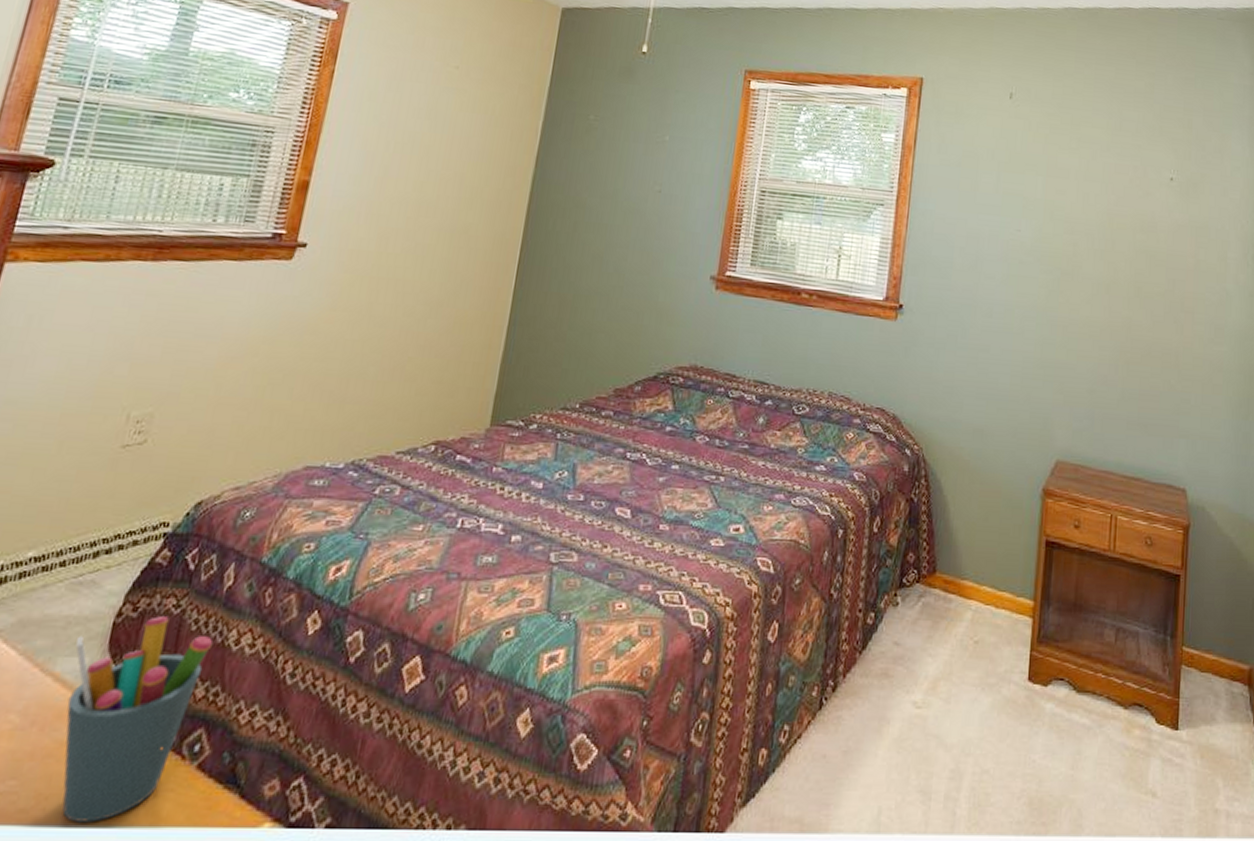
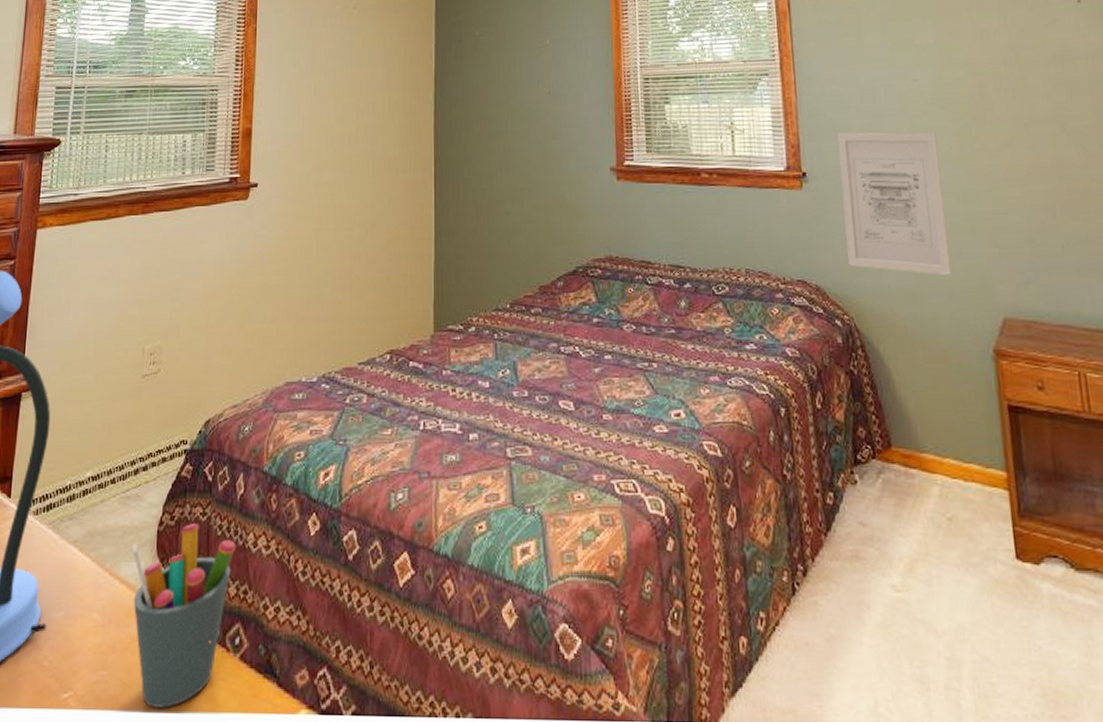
wall art: none [927,270,1028,416] -> present [837,132,952,275]

